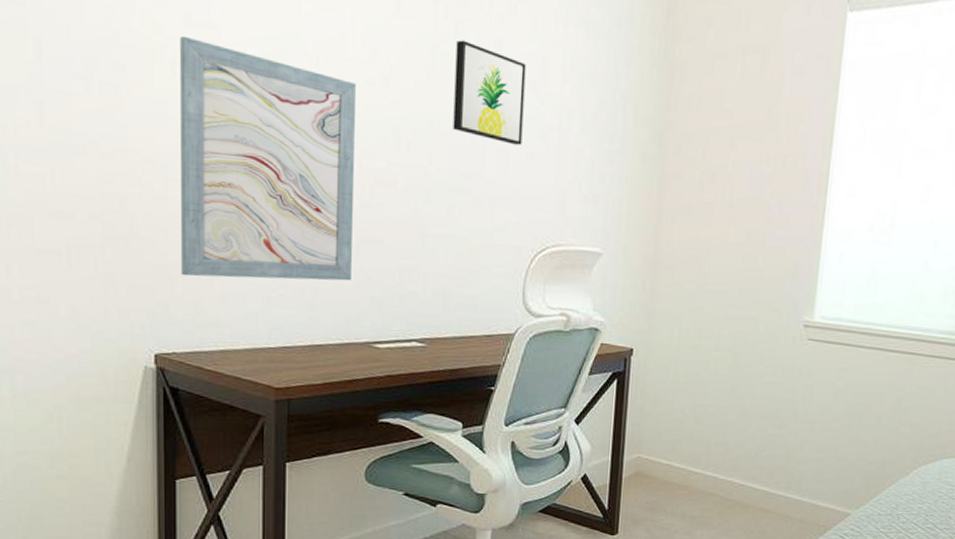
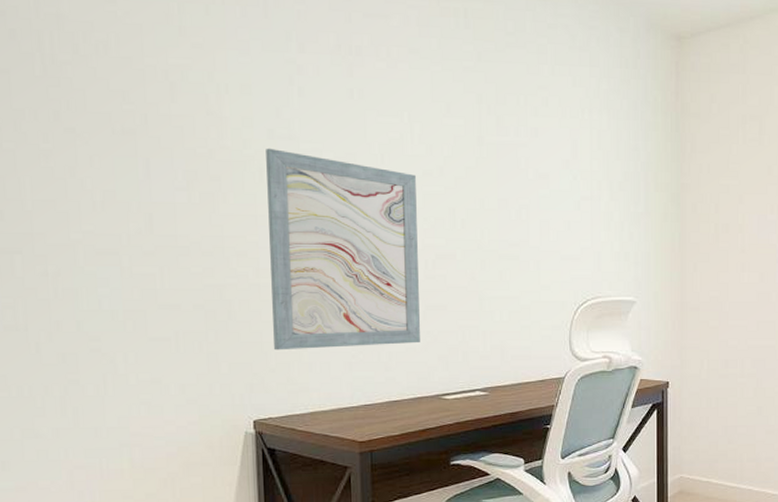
wall art: present [453,40,526,146] -> none [499,131,560,215]

